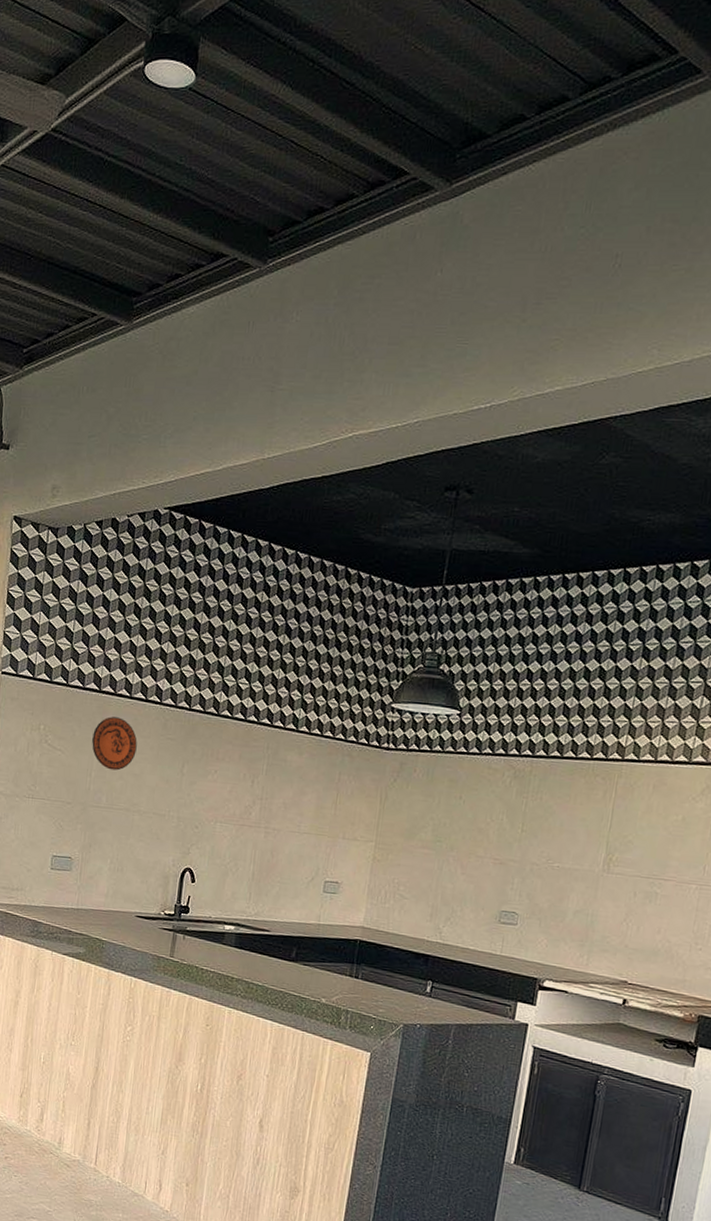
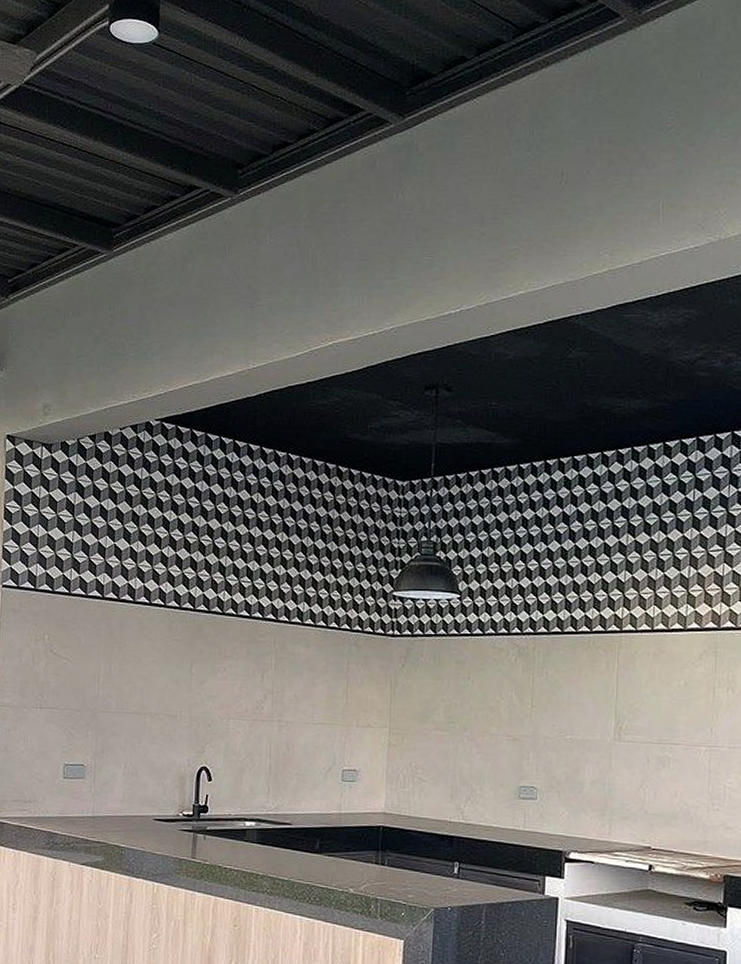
decorative plate: present [92,716,137,771] -> none [98,622,144,675]

